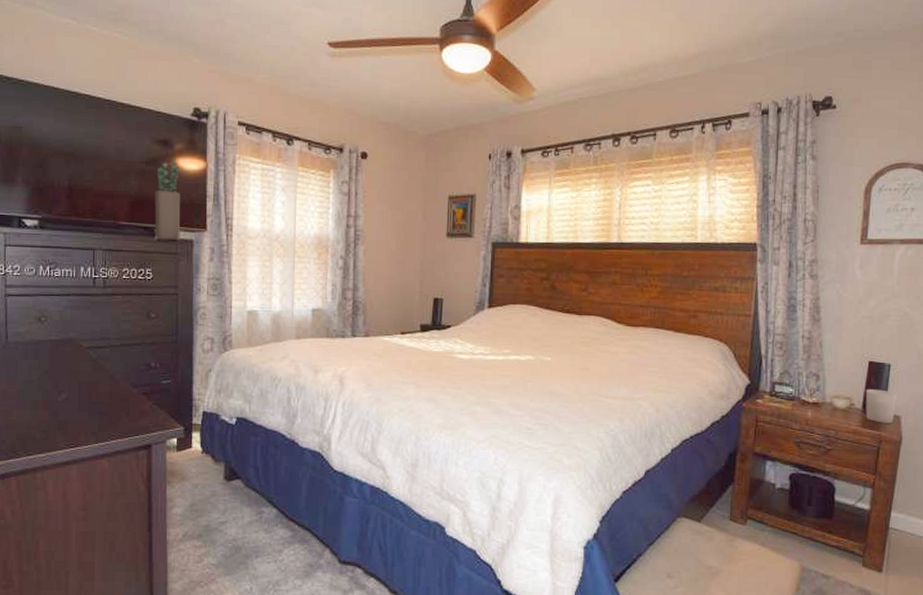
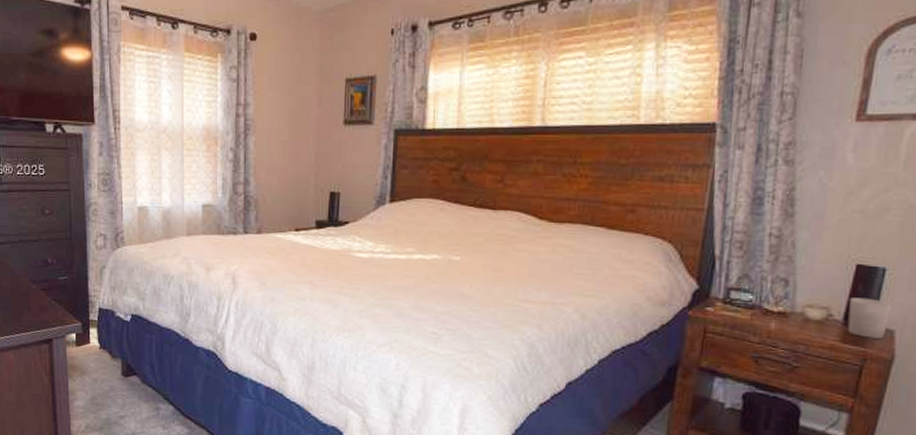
vase: present [154,159,181,243] -> none [43,49,70,138]

